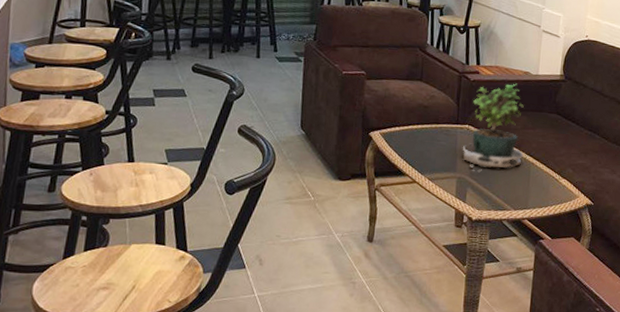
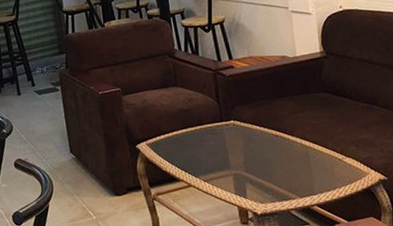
potted plant: present [462,83,524,173] -> none [232,69,299,166]

